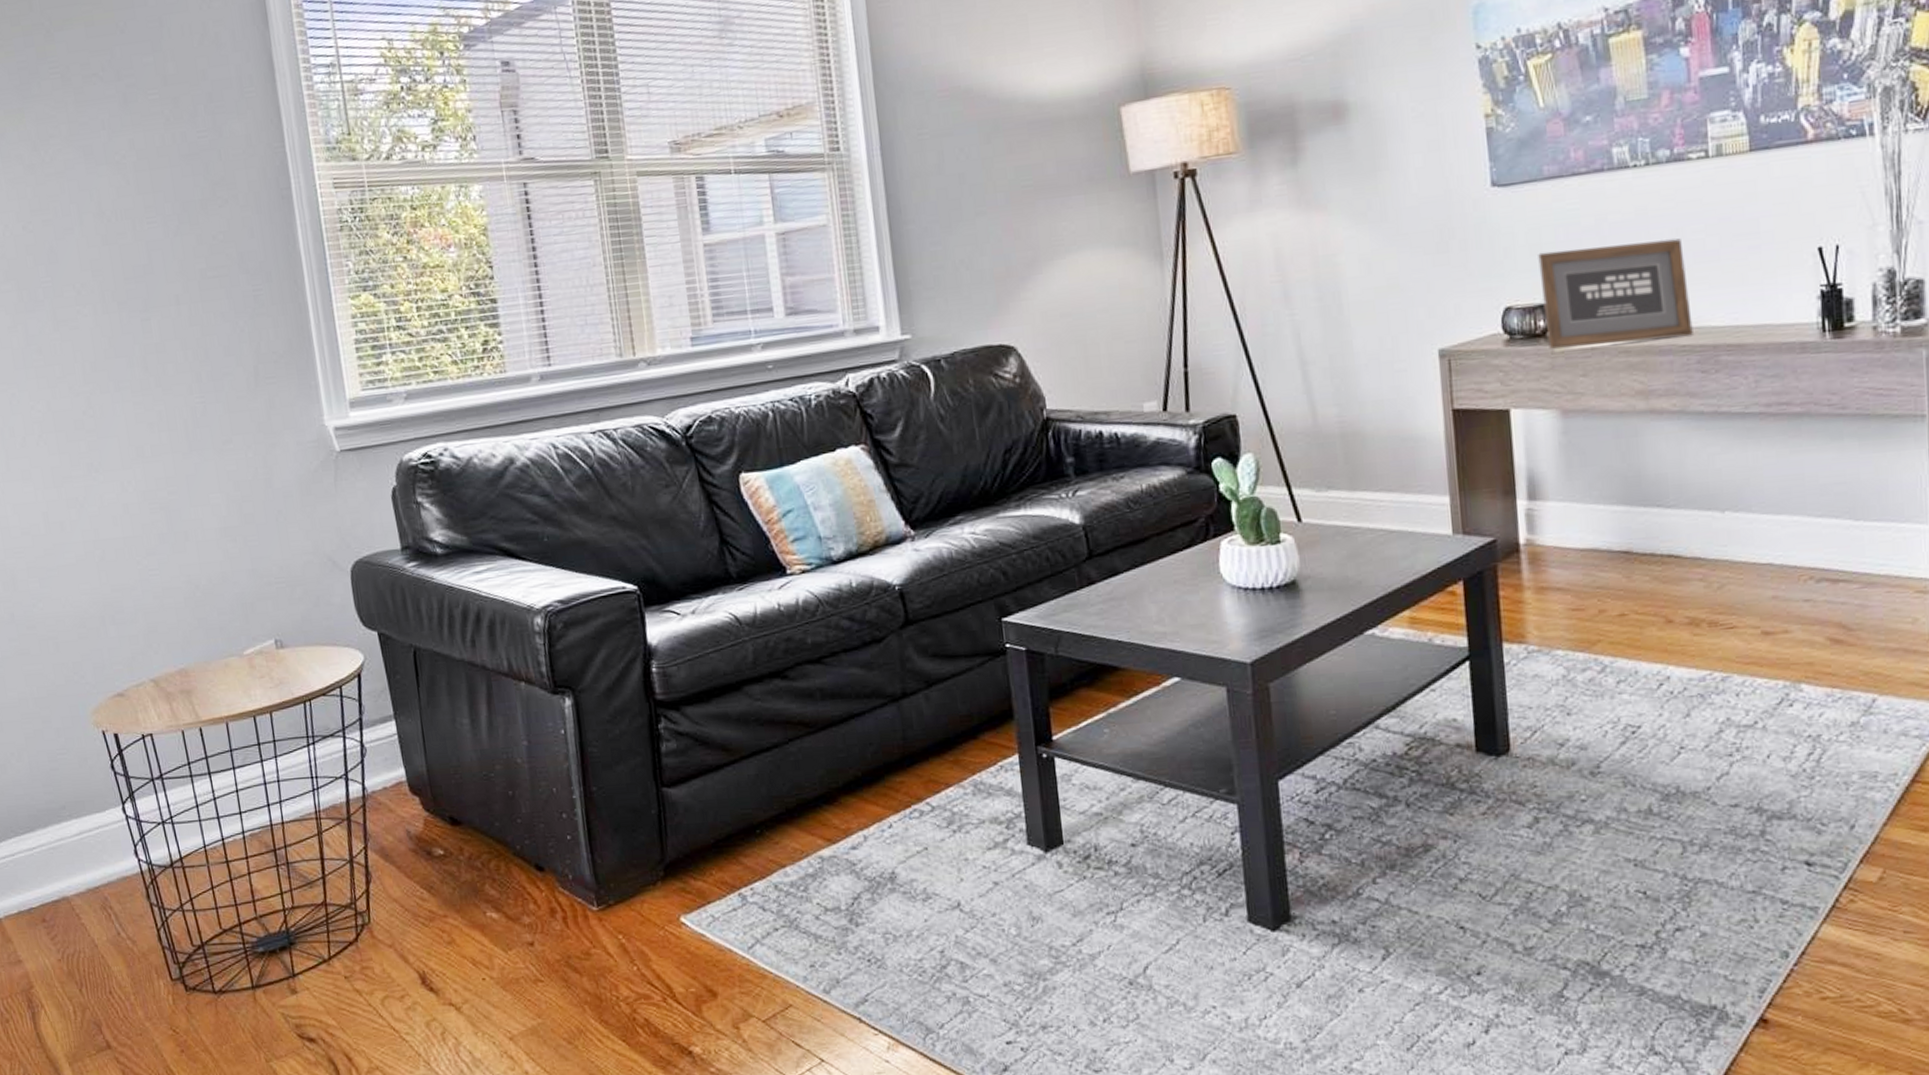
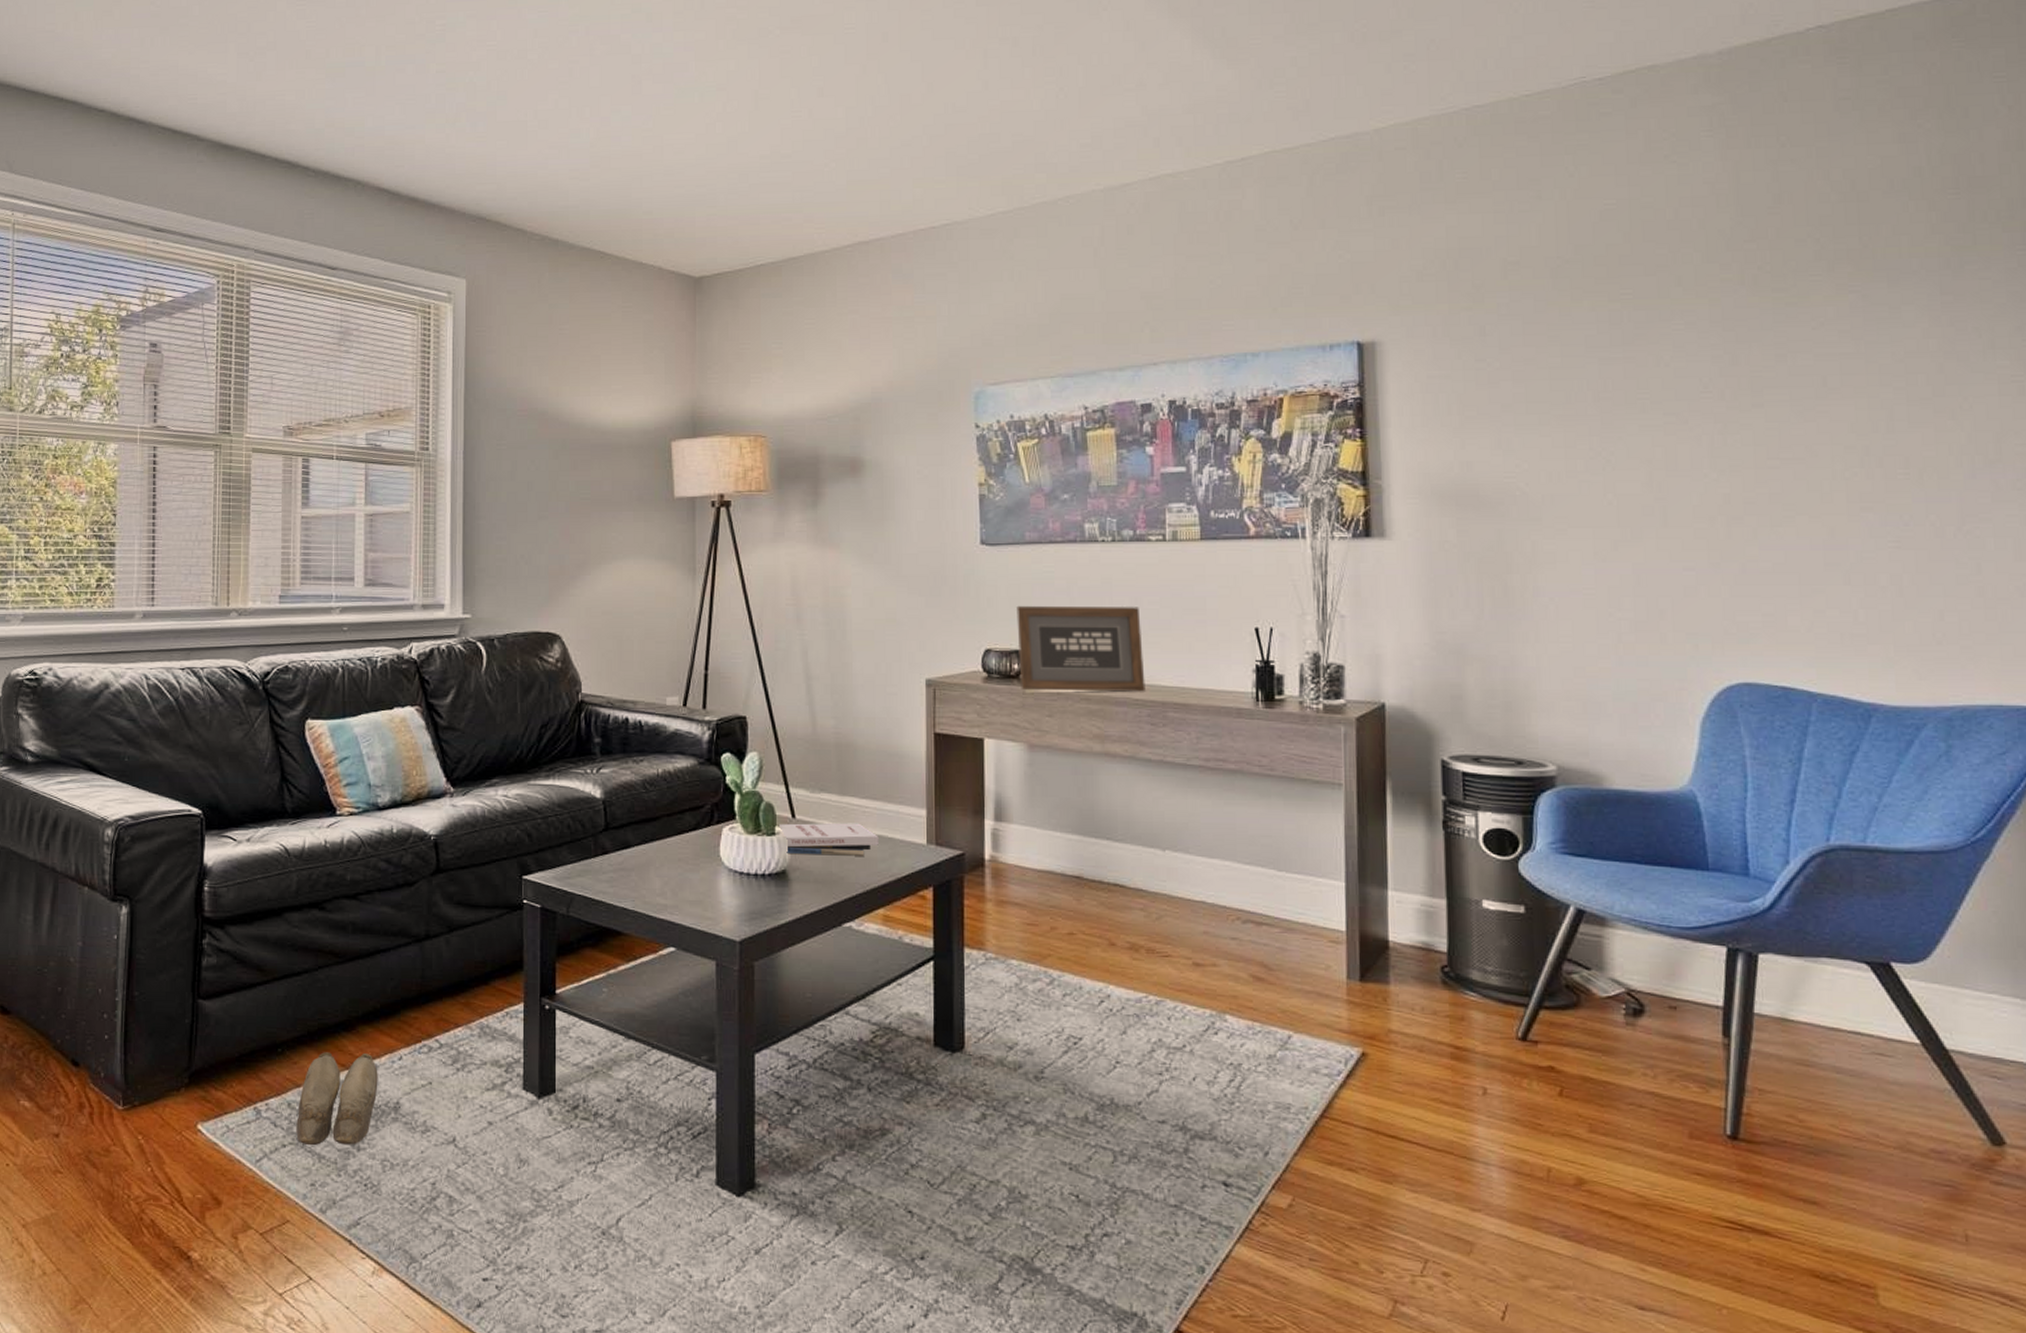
slippers: none [785,824,870,927] -> present [296,1052,378,1146]
books: none [1284,519,1398,561] -> present [779,822,879,856]

